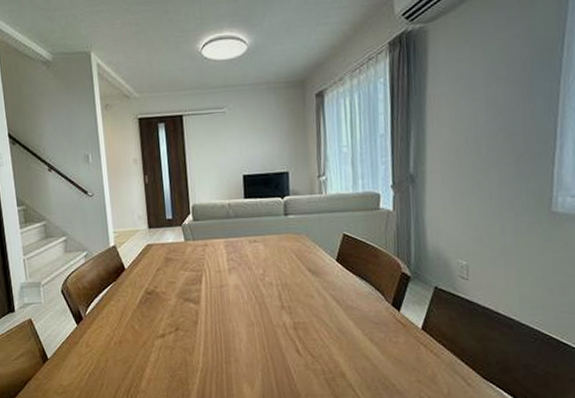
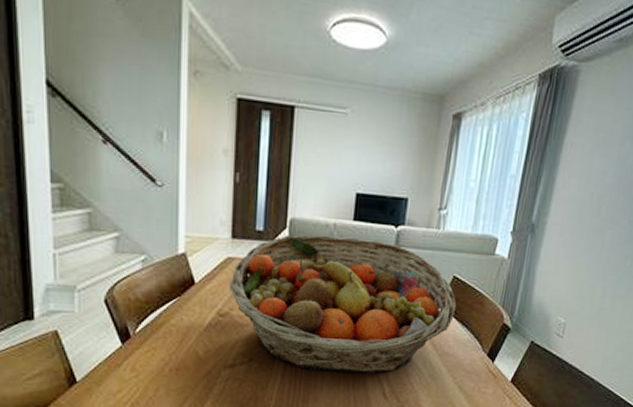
fruit basket: none [151,212,352,334] -> present [228,235,457,374]

